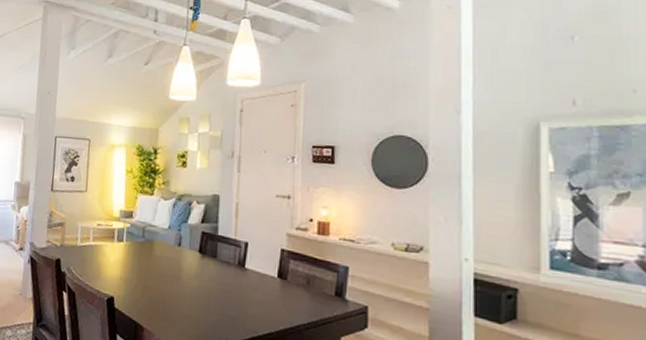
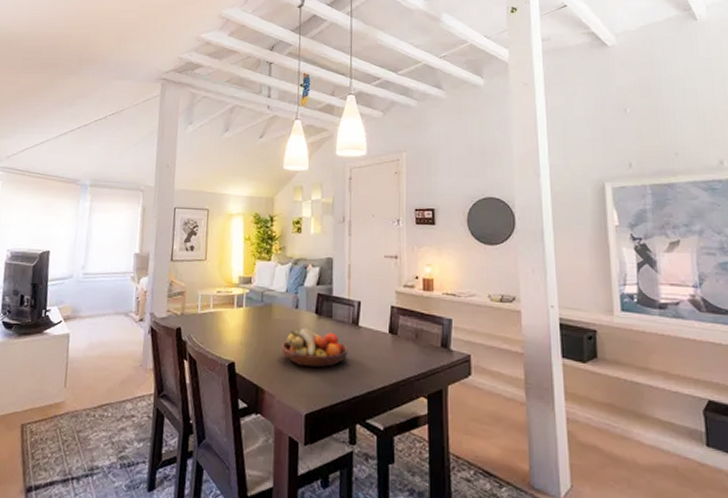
fruit bowl: none [162,266,233,309] -> present [282,327,348,368]

